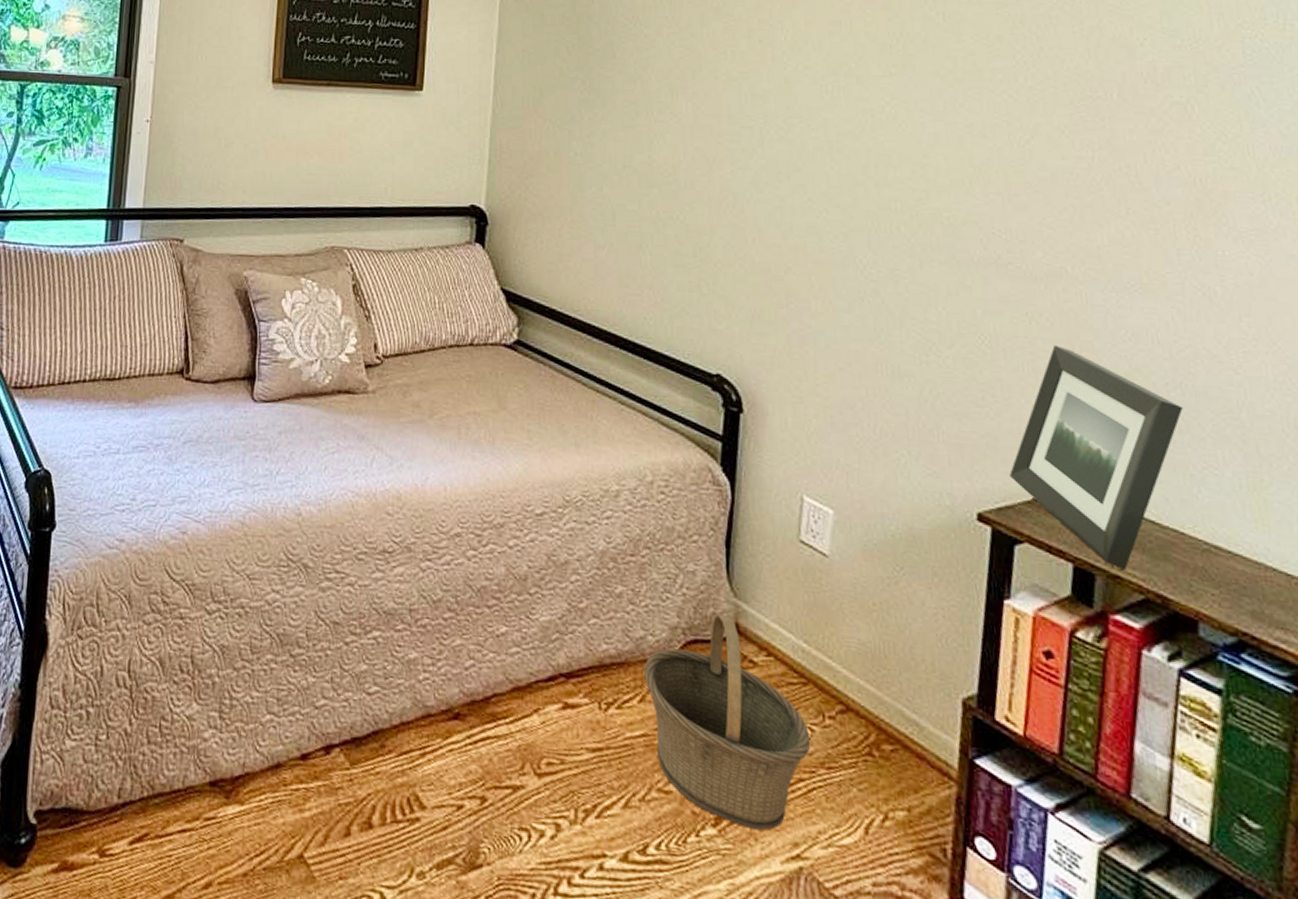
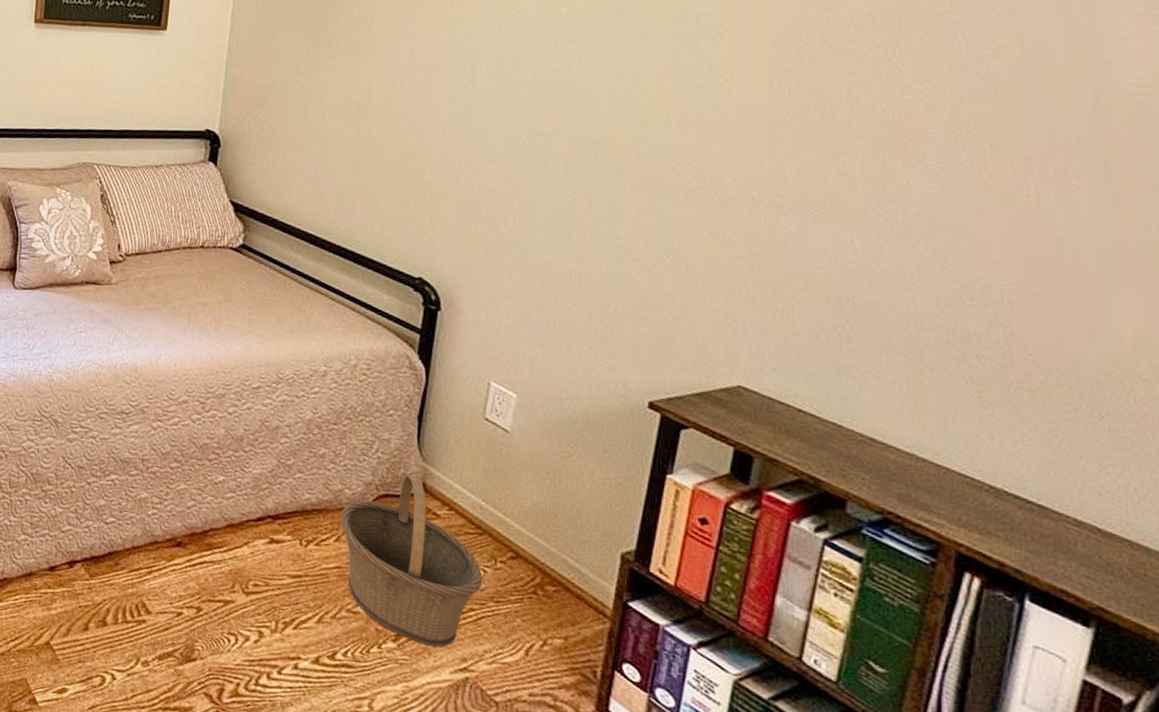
picture frame: present [1010,344,1183,571] -> none [682,260,853,456]

